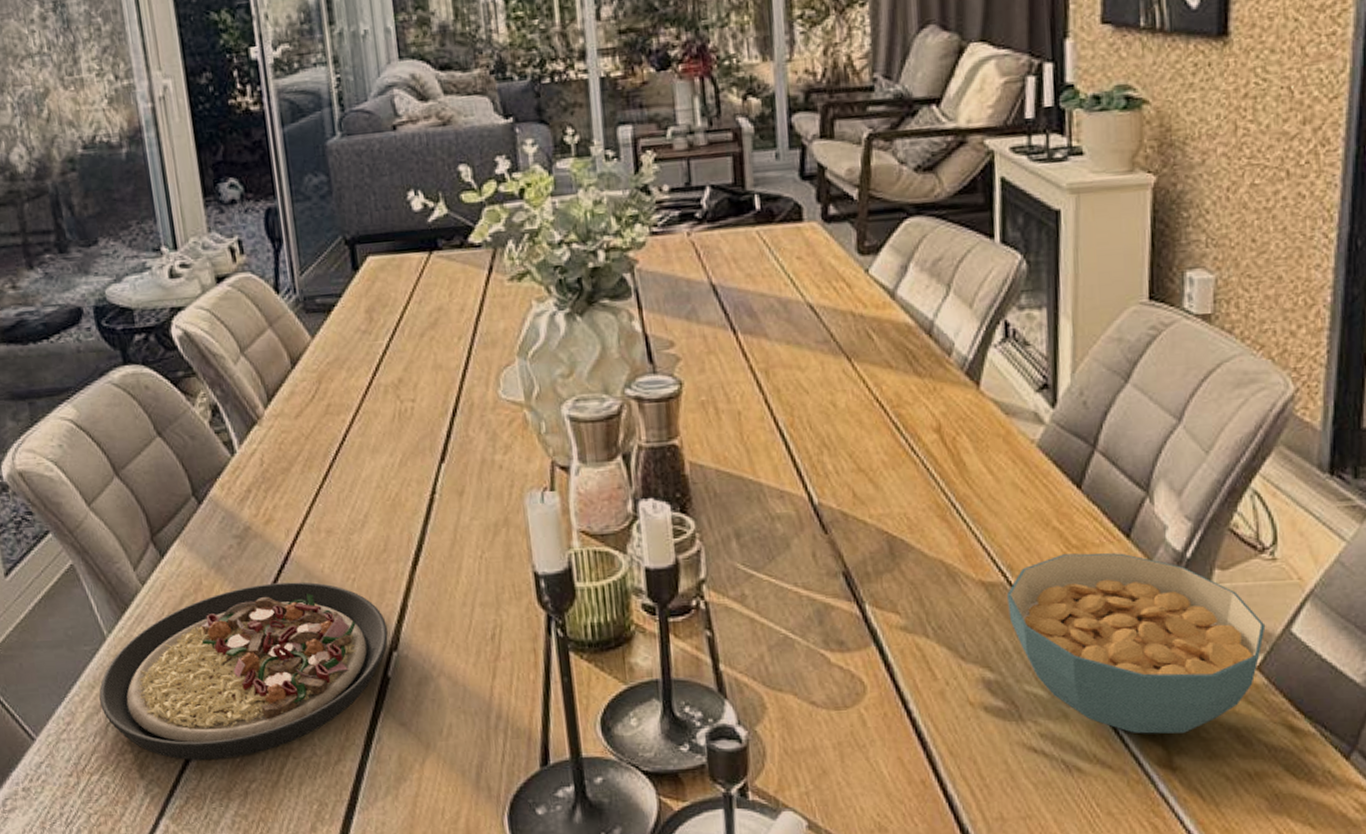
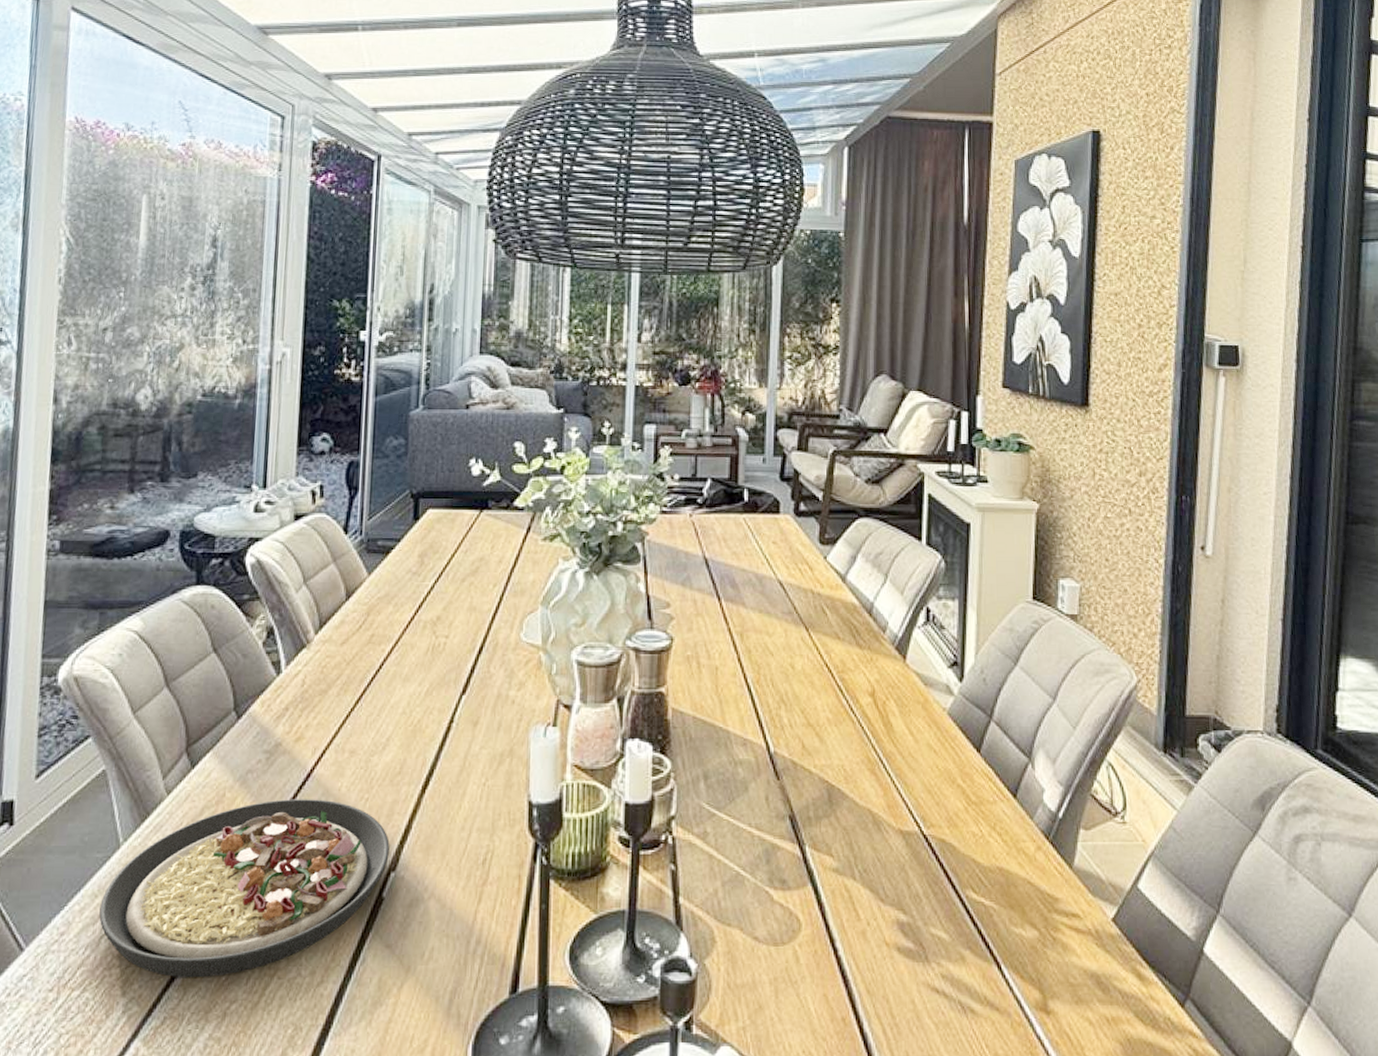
cereal bowl: present [1006,553,1266,734] -> none [919,809,1119,978]

